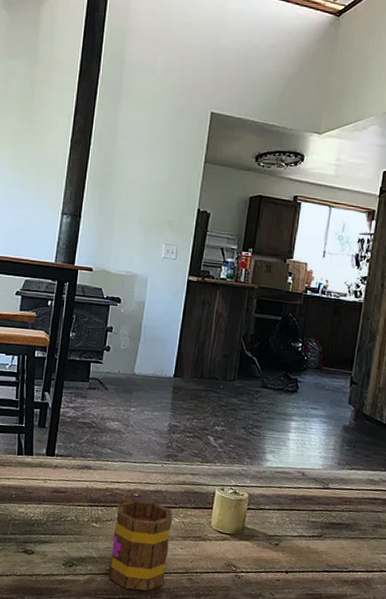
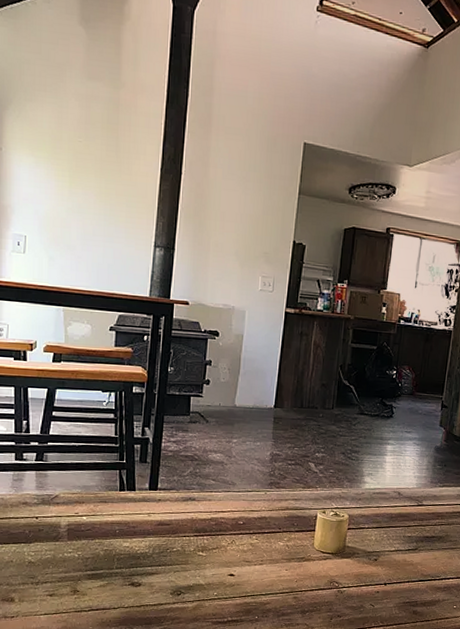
mug: present [108,497,173,591] -> none [216,525,277,612]

